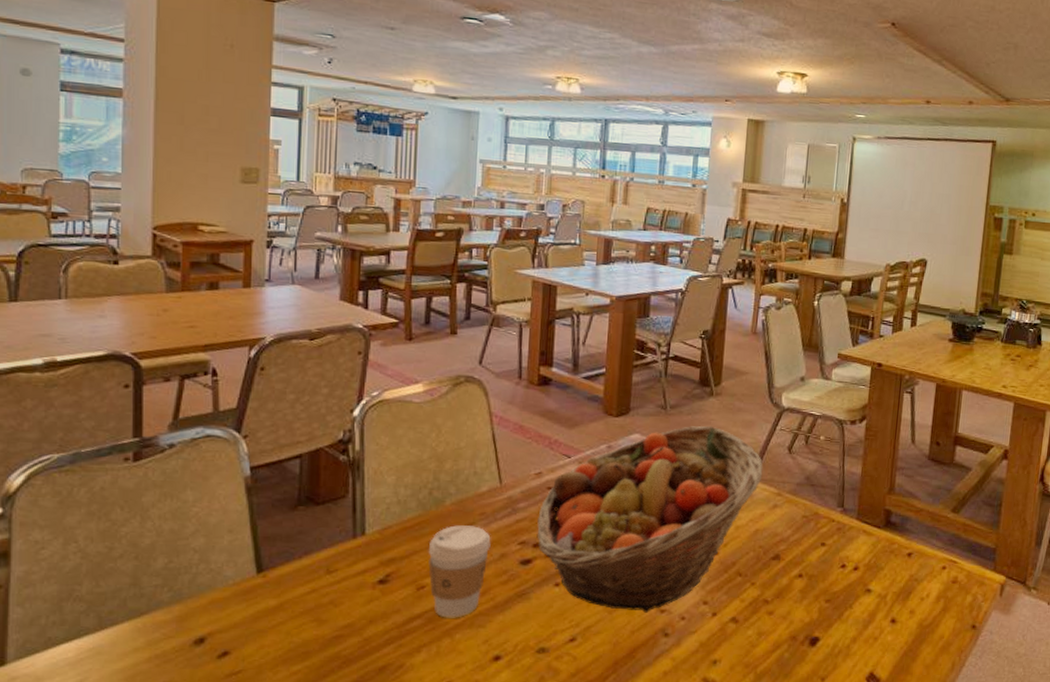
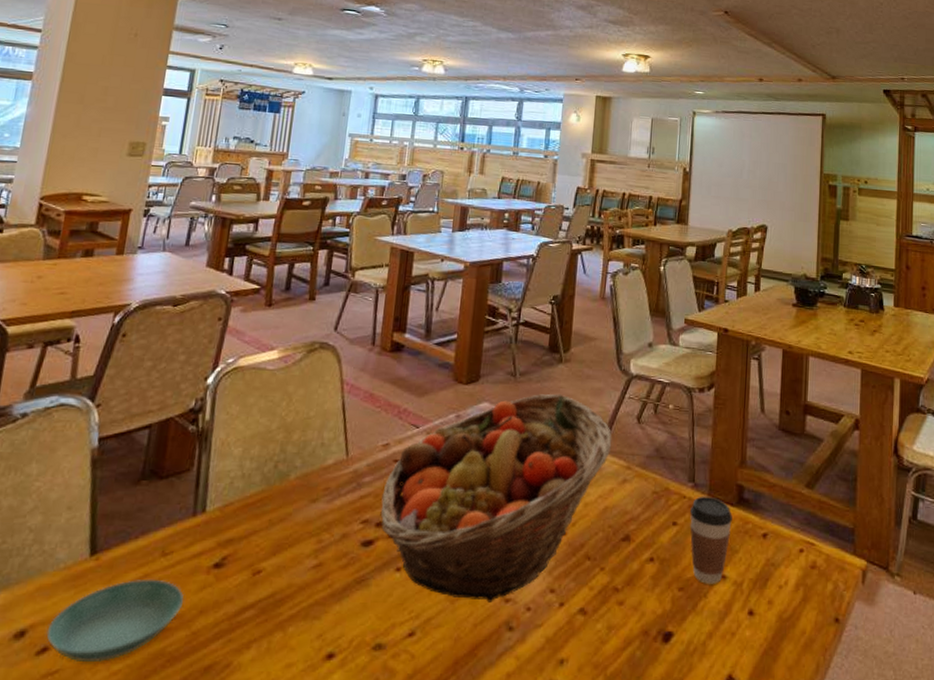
saucer: none [225,594,353,665] -> present [46,580,184,663]
coffee cup: present [428,525,491,618] -> none [266,502,334,608]
coffee cup: none [837,519,879,597] -> present [689,496,732,584]

